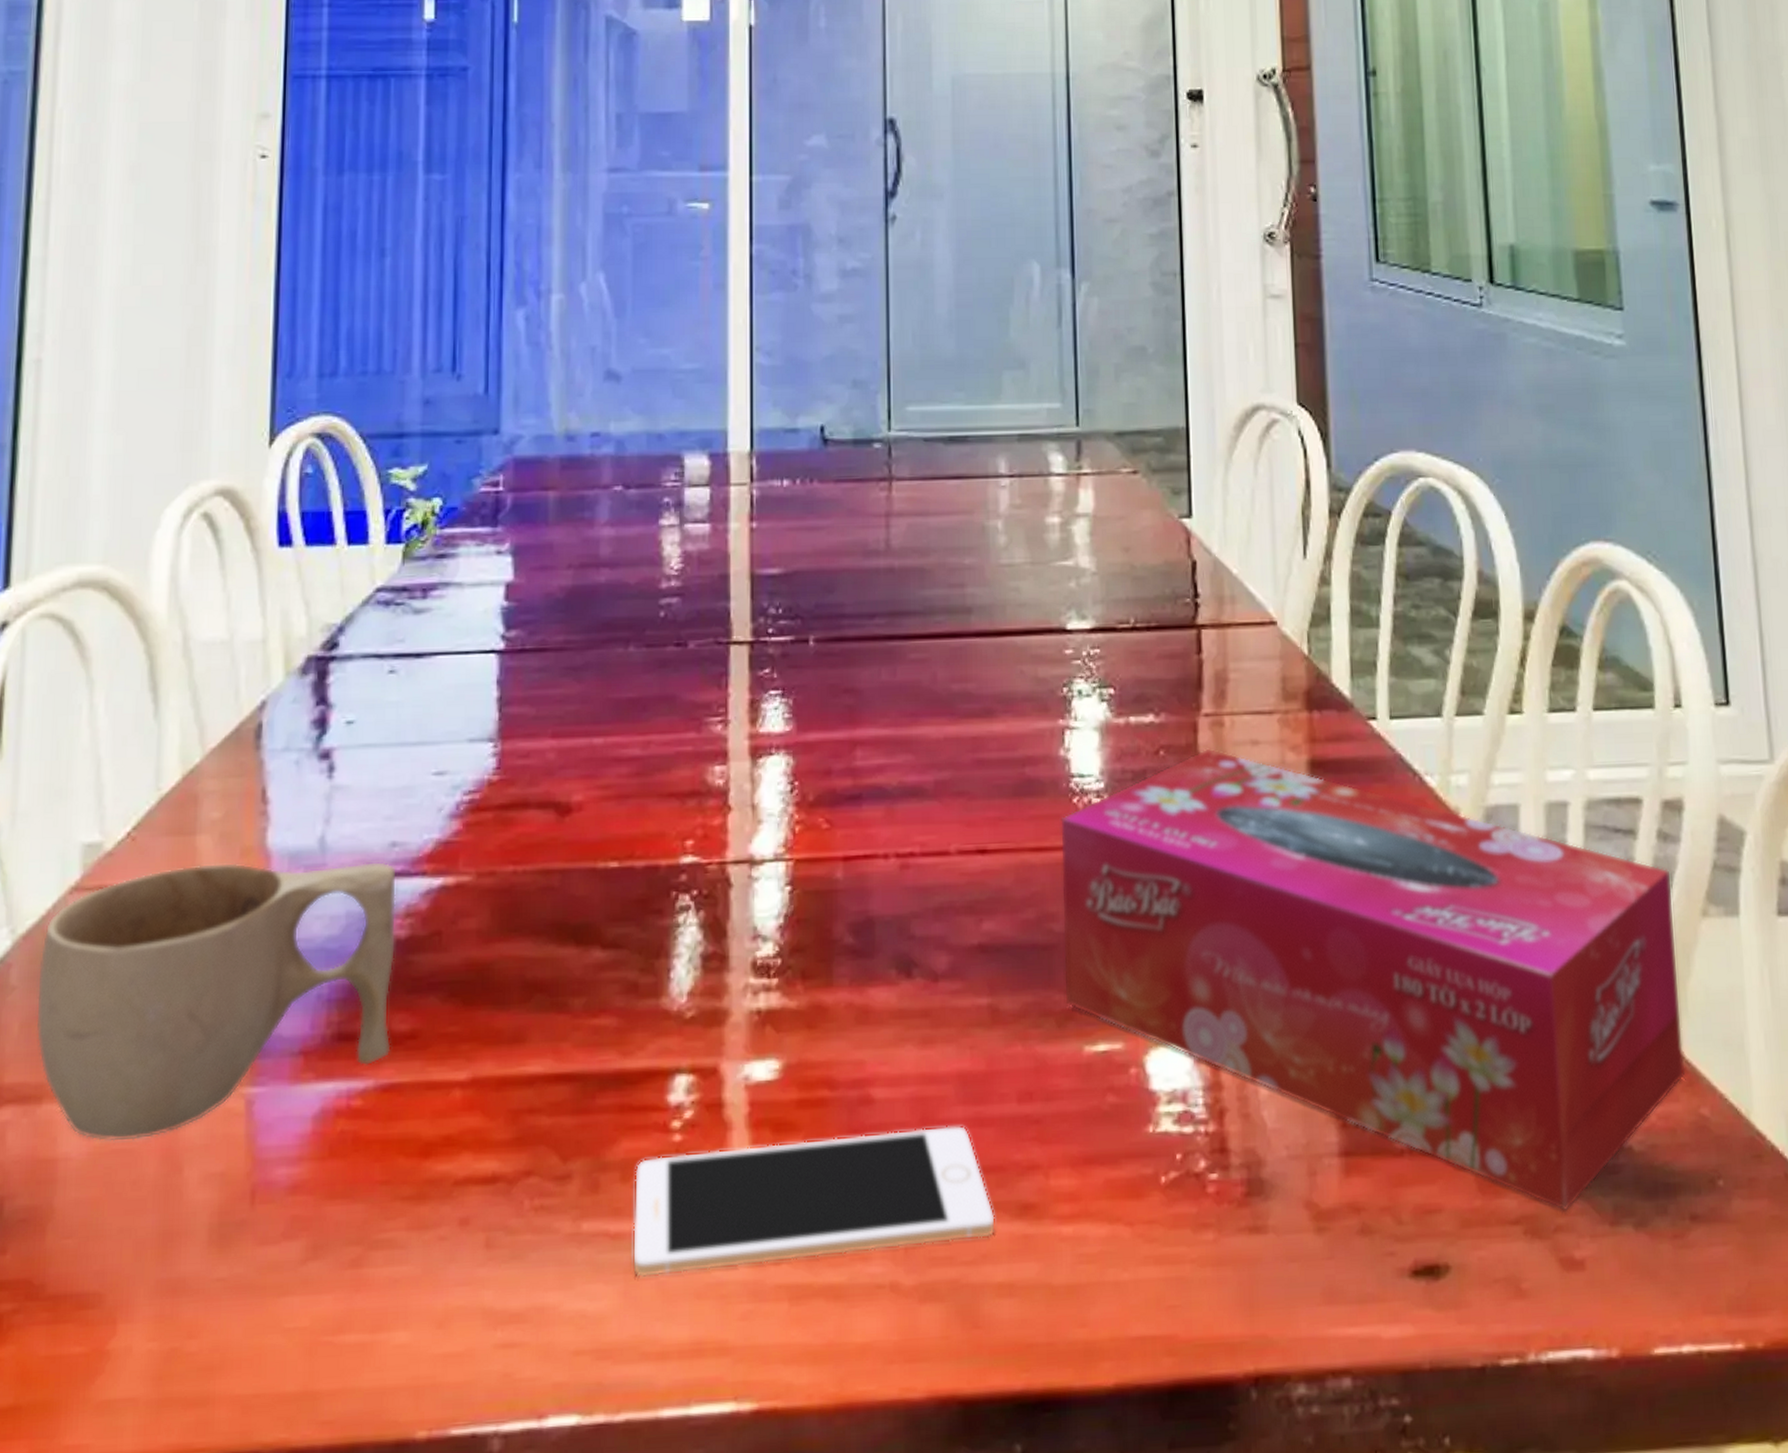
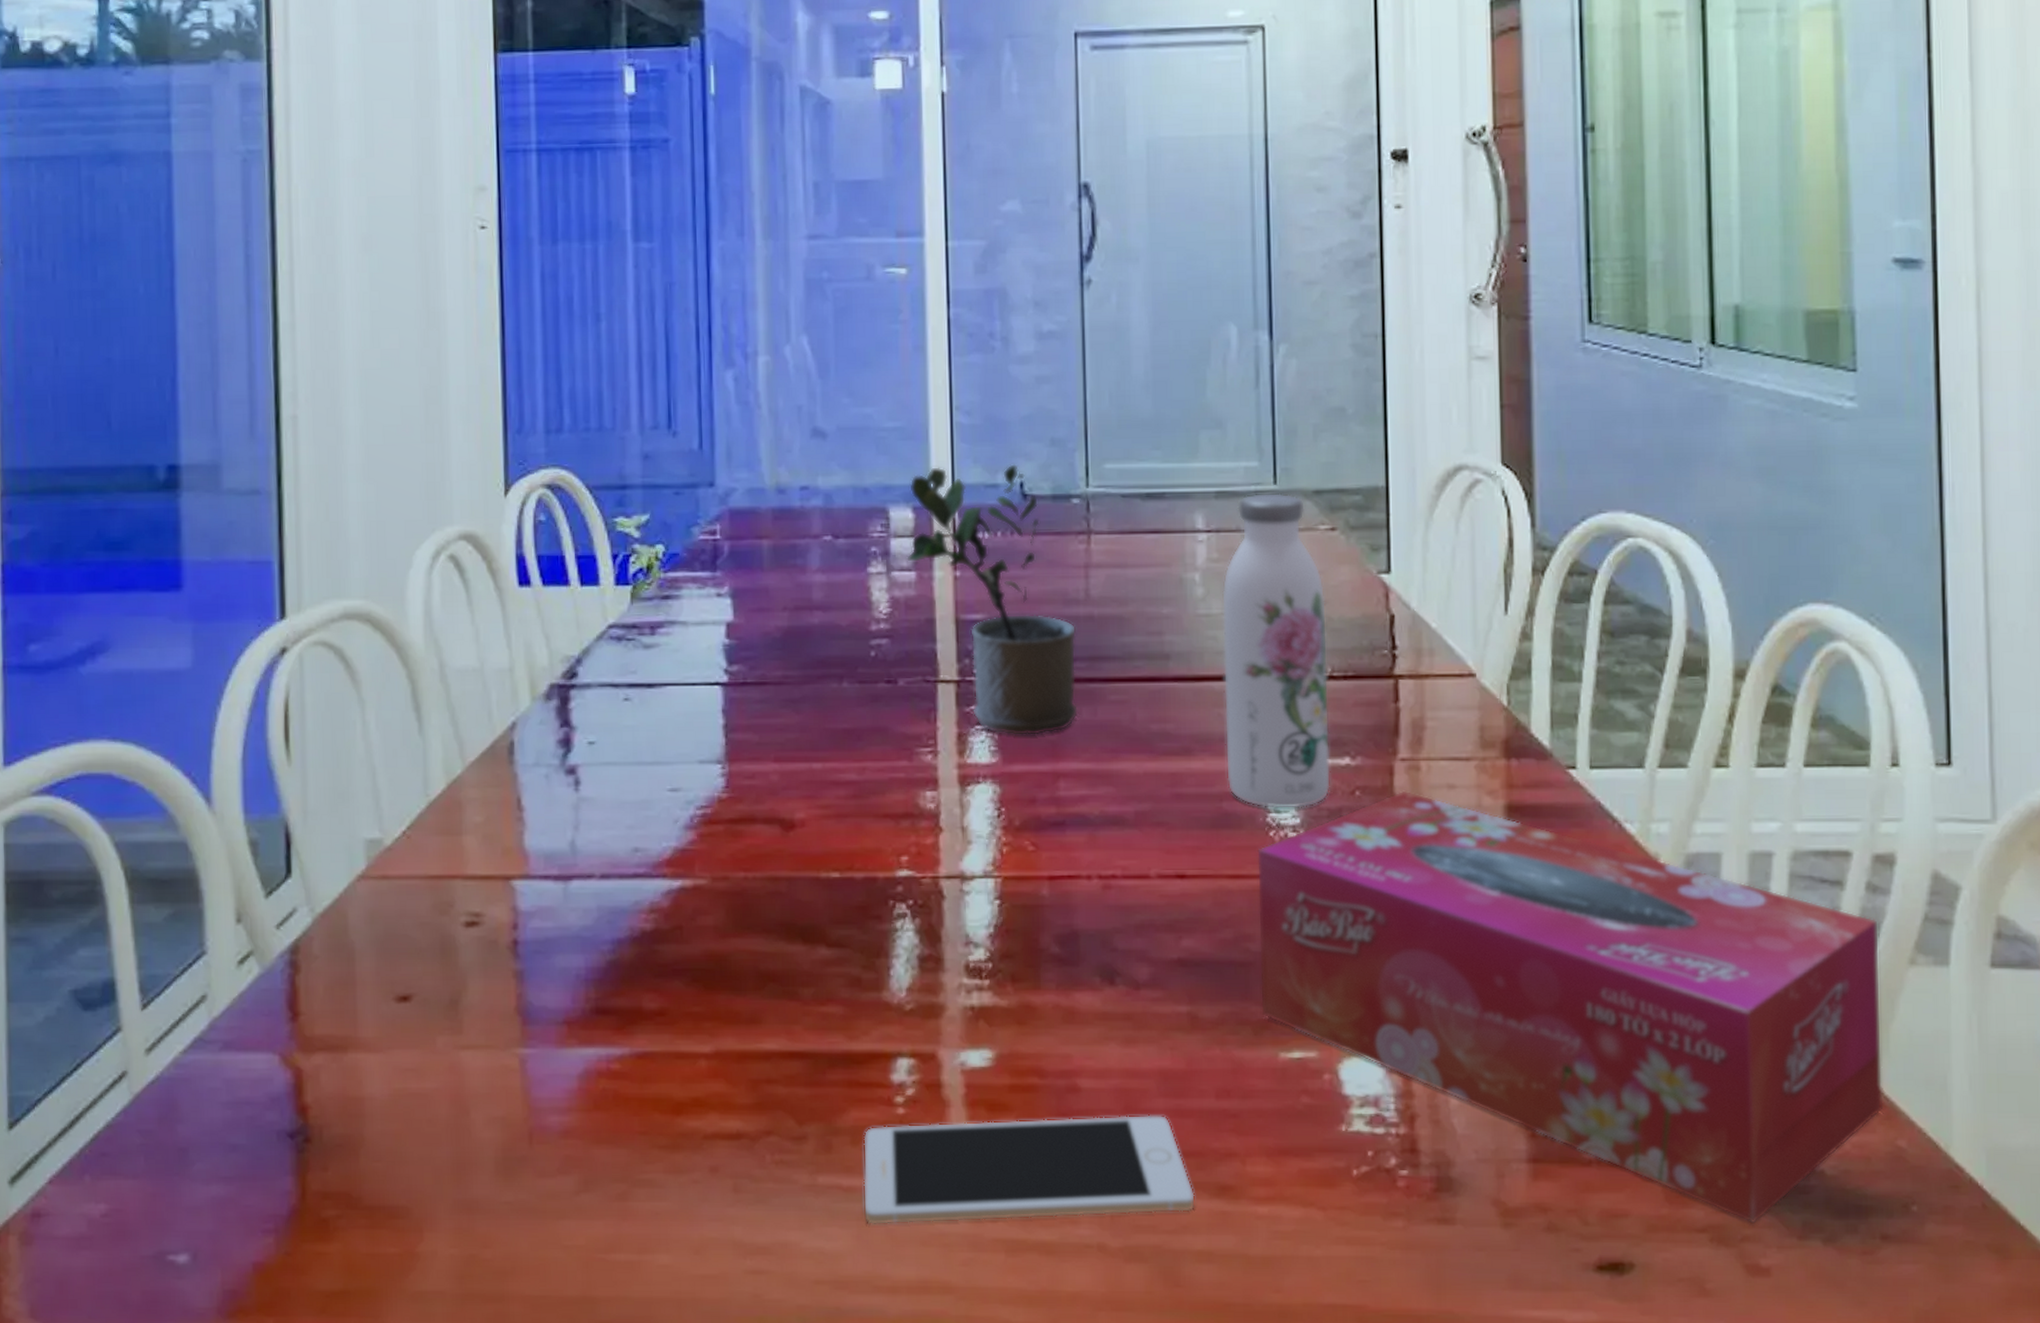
cup: present [35,861,398,1143] -> none [335,859,643,1087]
potted plant: none [701,407,878,701] -> present [907,464,1079,736]
water bottle: none [1024,435,1135,773] -> present [1221,492,1331,810]

